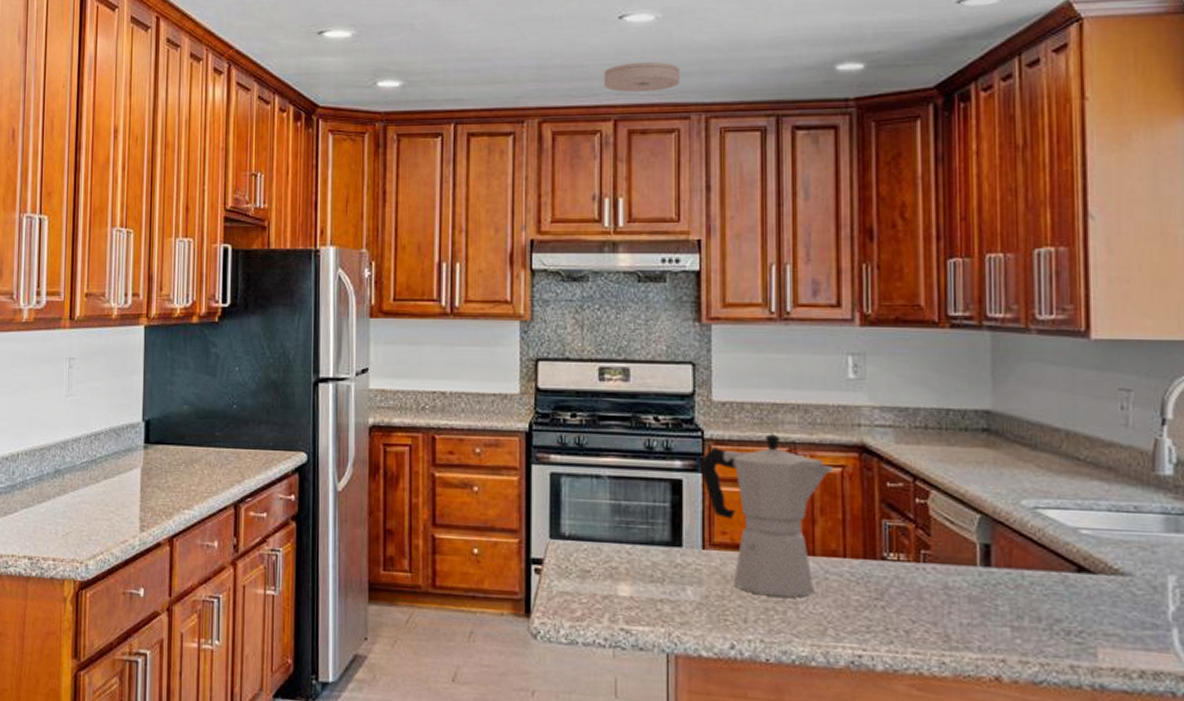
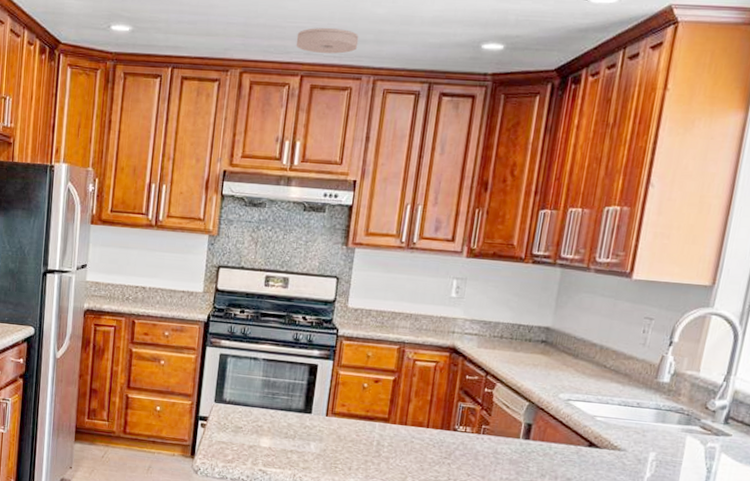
moka pot: present [699,433,835,598] -> none [331,334,430,454]

